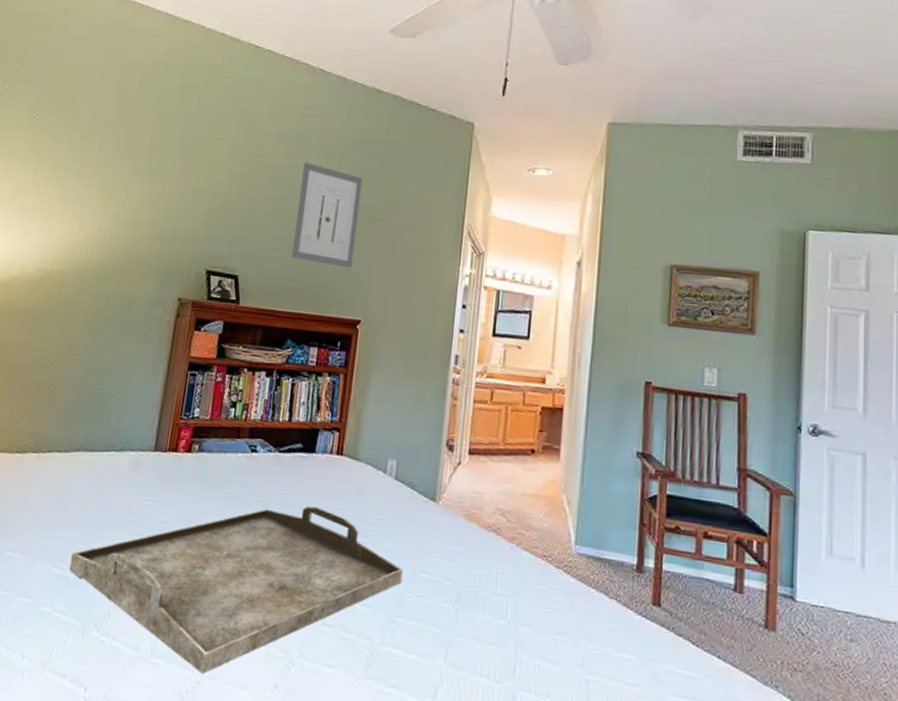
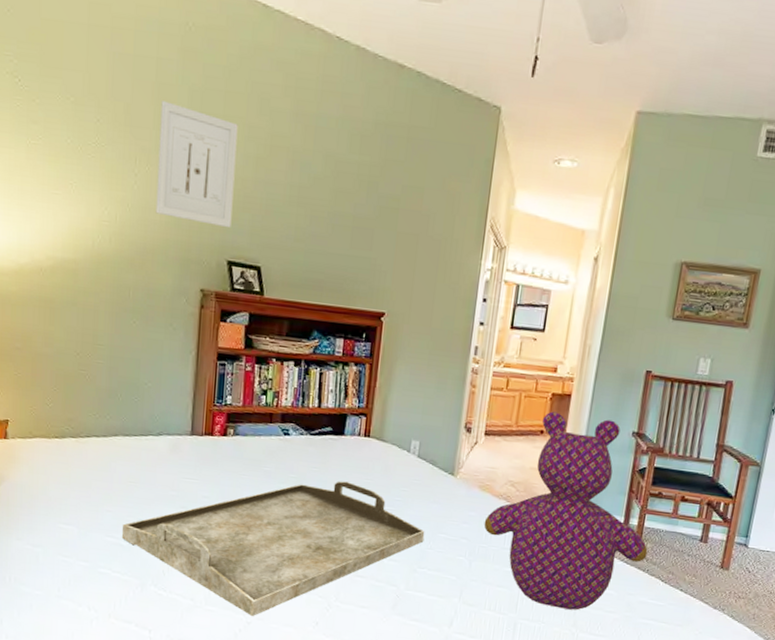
wall art: none [142,128,226,240] -> present [155,101,238,229]
wall art: present [292,163,363,268] -> none [314,146,385,261]
teddy bear: none [471,427,670,681] -> present [484,411,648,610]

